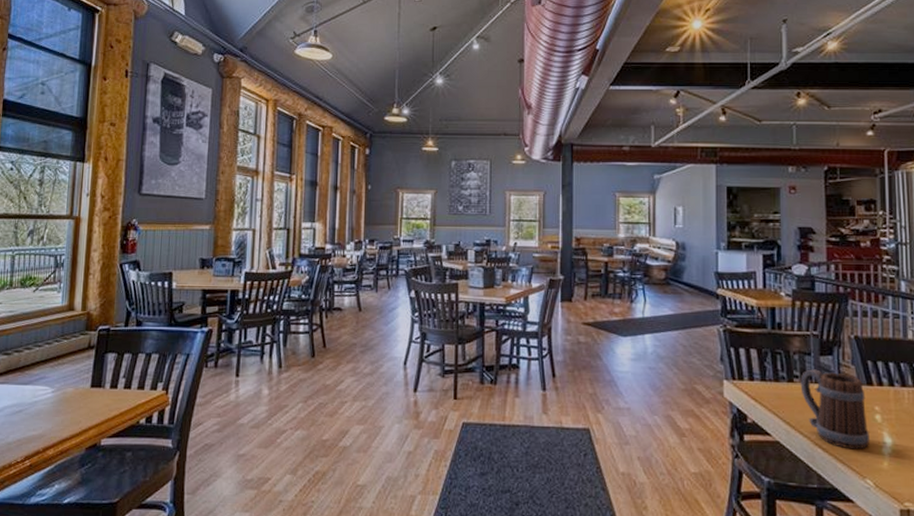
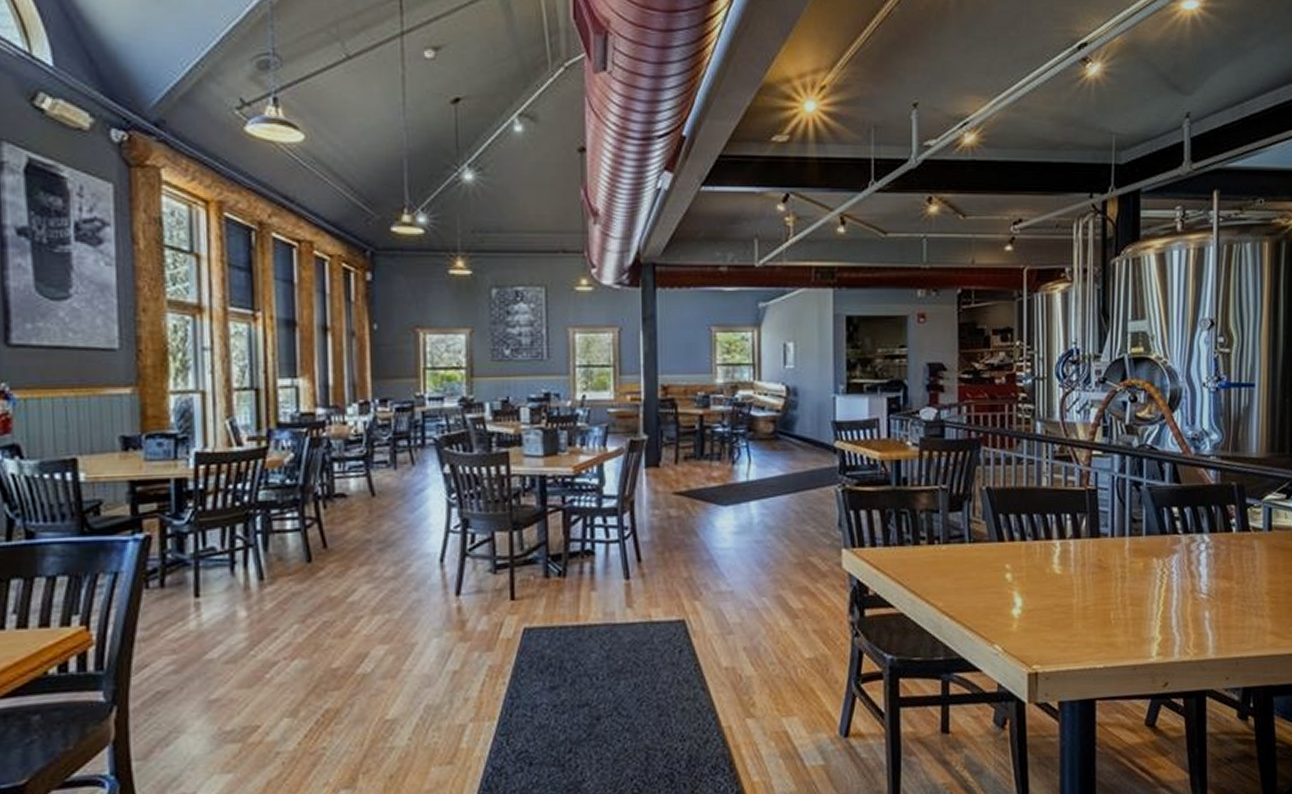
beer mug: present [800,369,871,450] -> none [927,528,1000,614]

